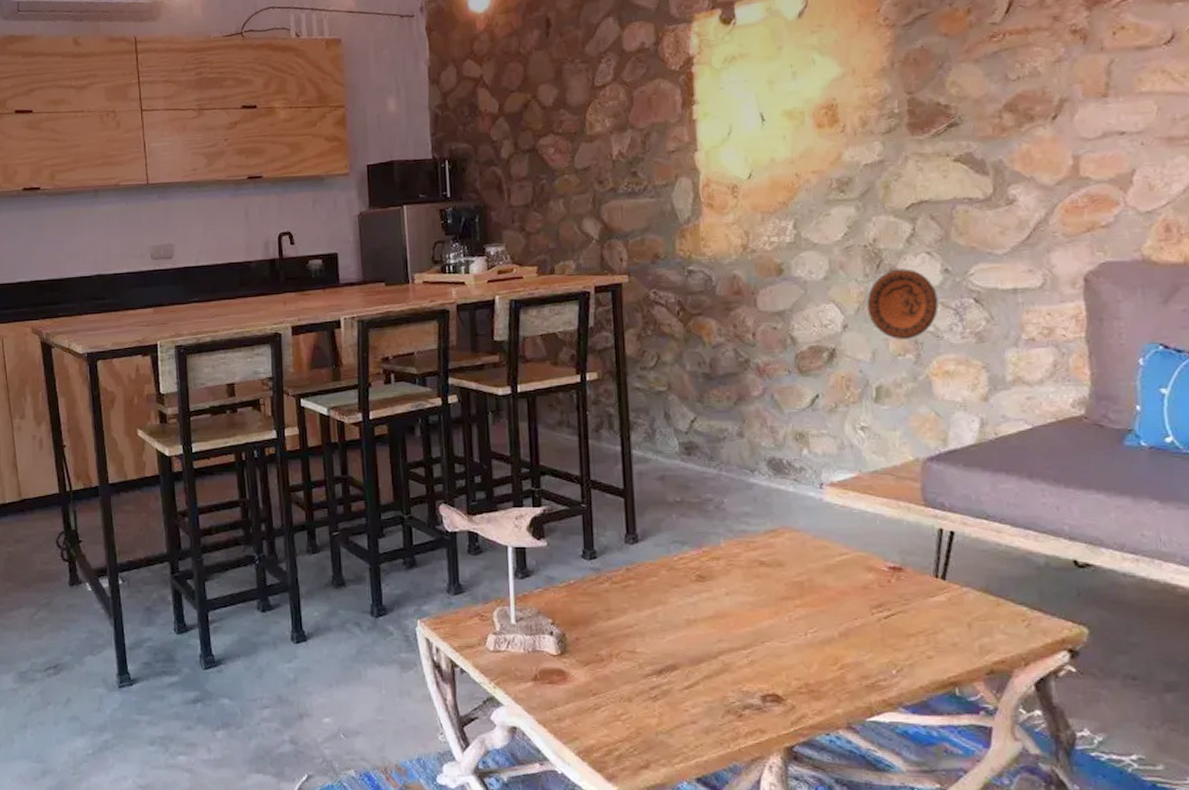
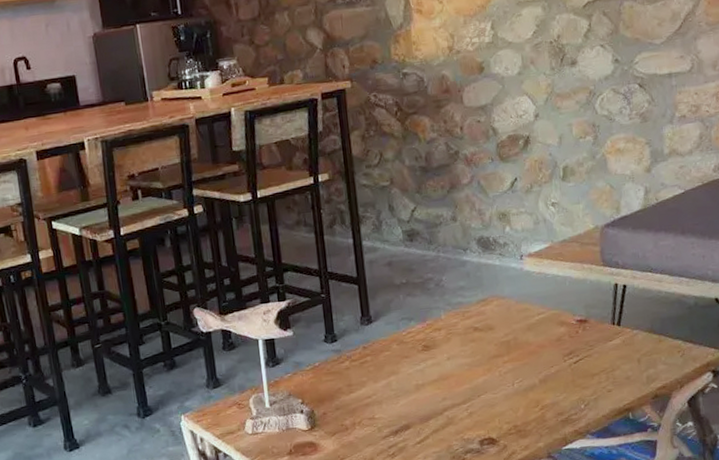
decorative plate: present [866,268,939,339] -> none [553,61,611,124]

